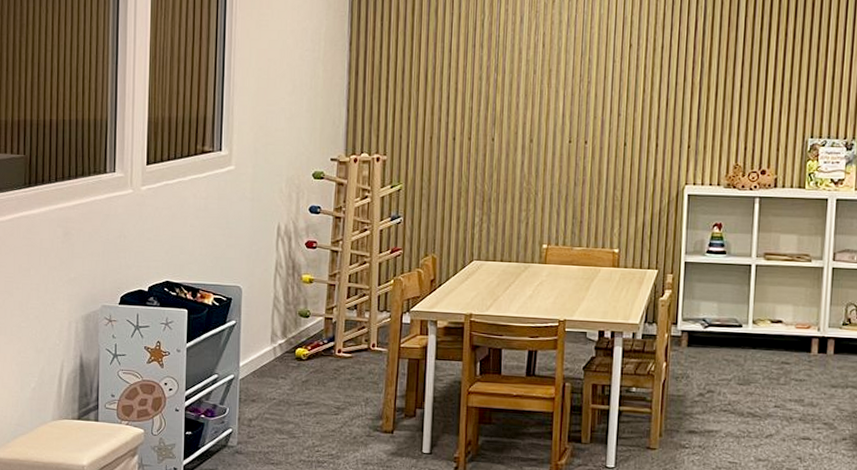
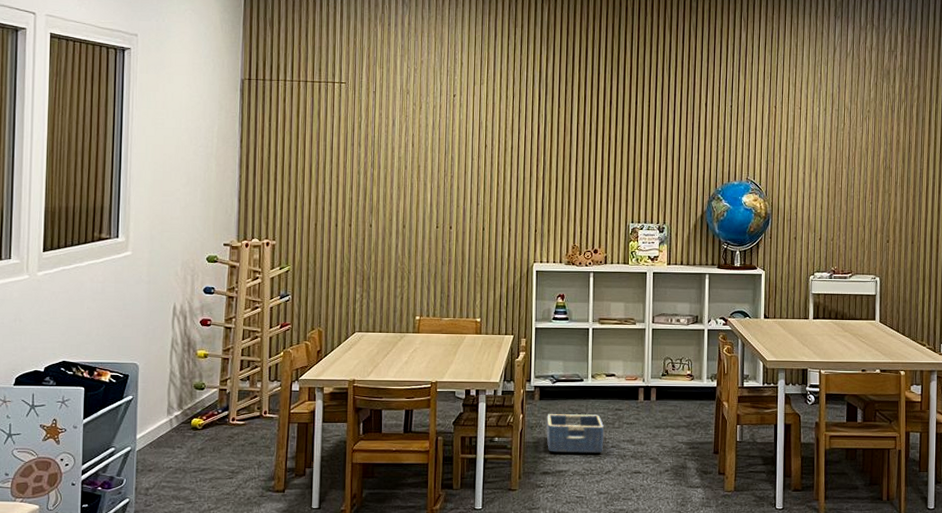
basket: none [694,364,766,413] -> present [546,414,604,453]

